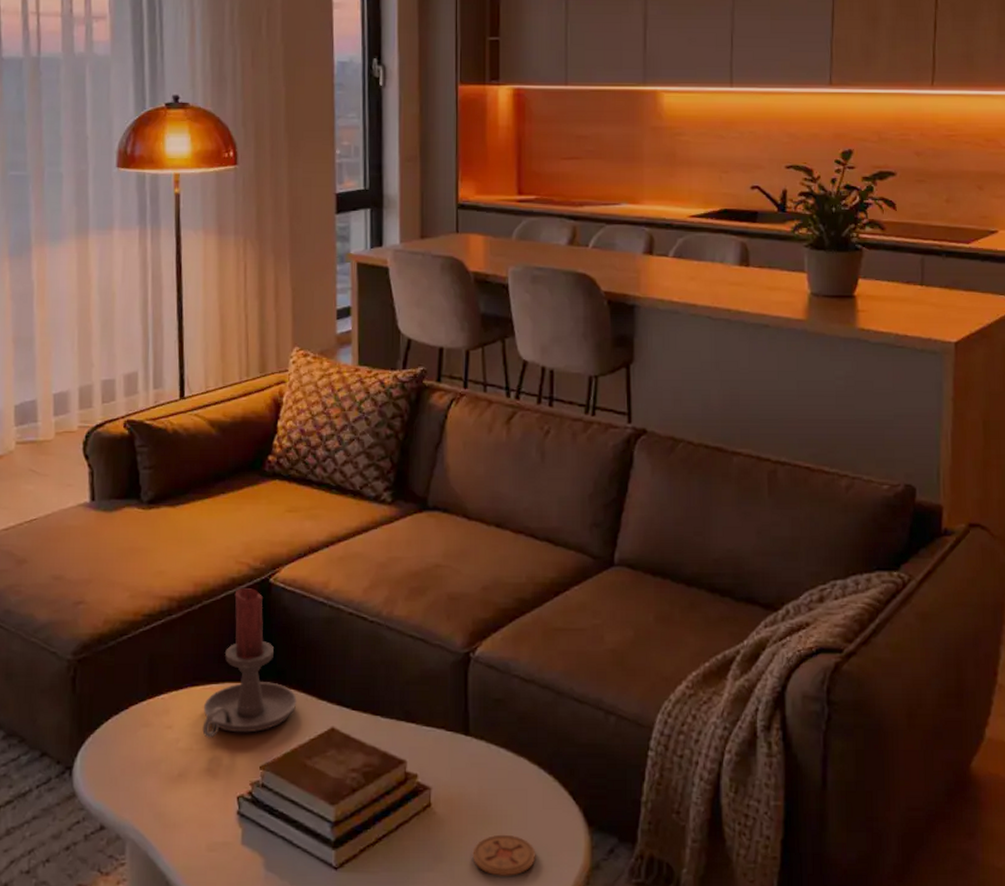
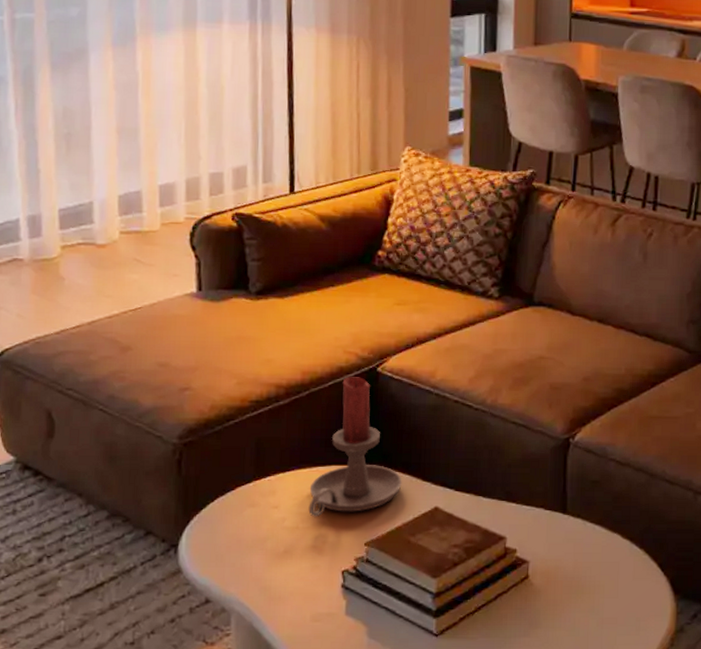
coaster: present [472,834,536,877] -> none [566,602,626,641]

